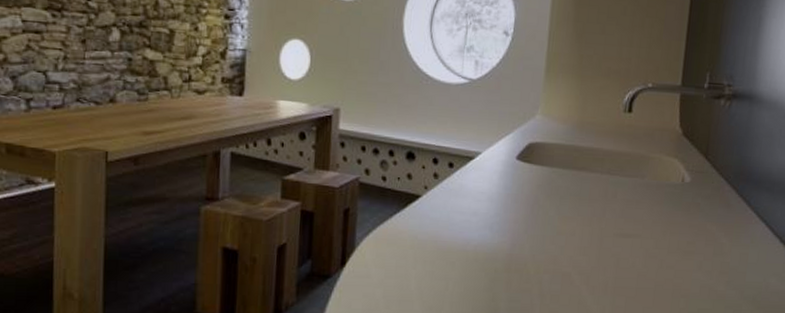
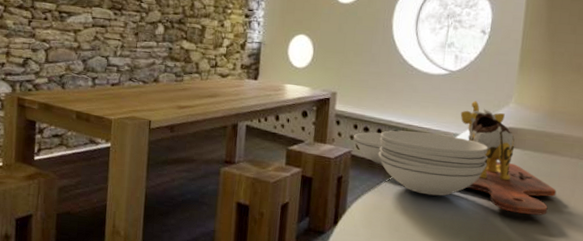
cutting board: none [362,113,587,240] -> present [354,101,557,216]

